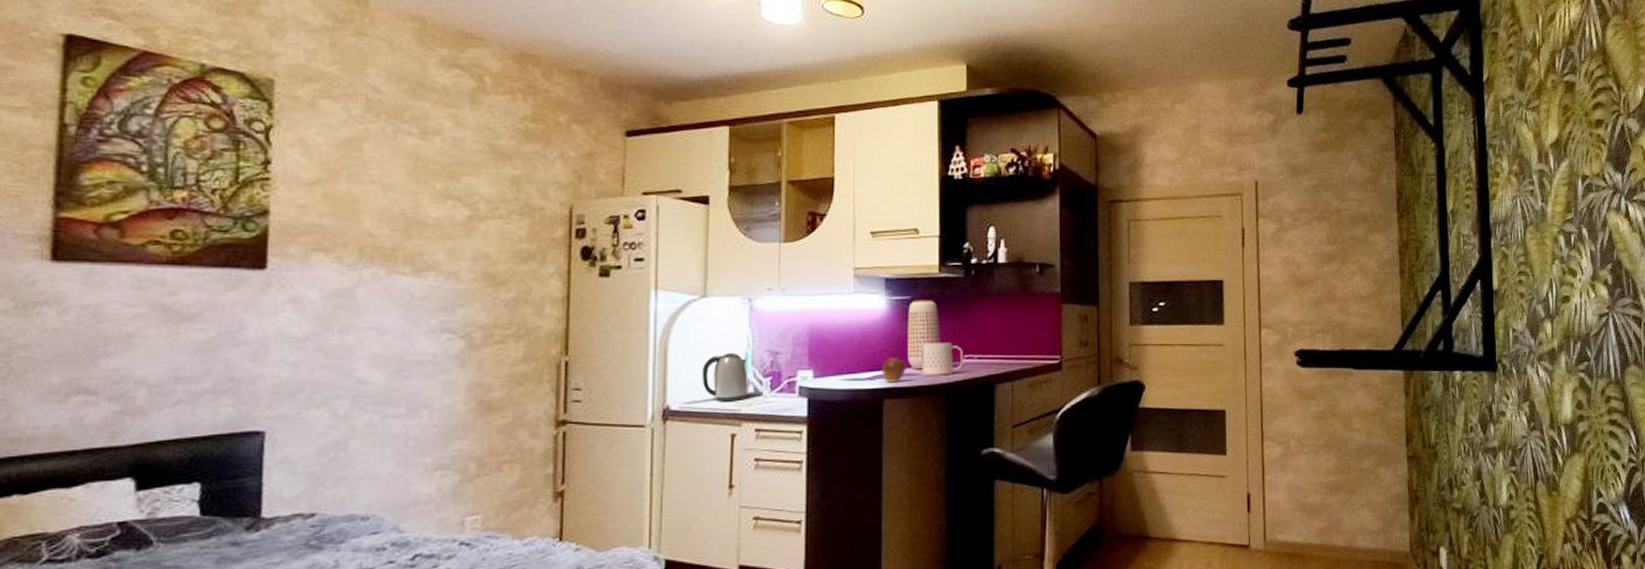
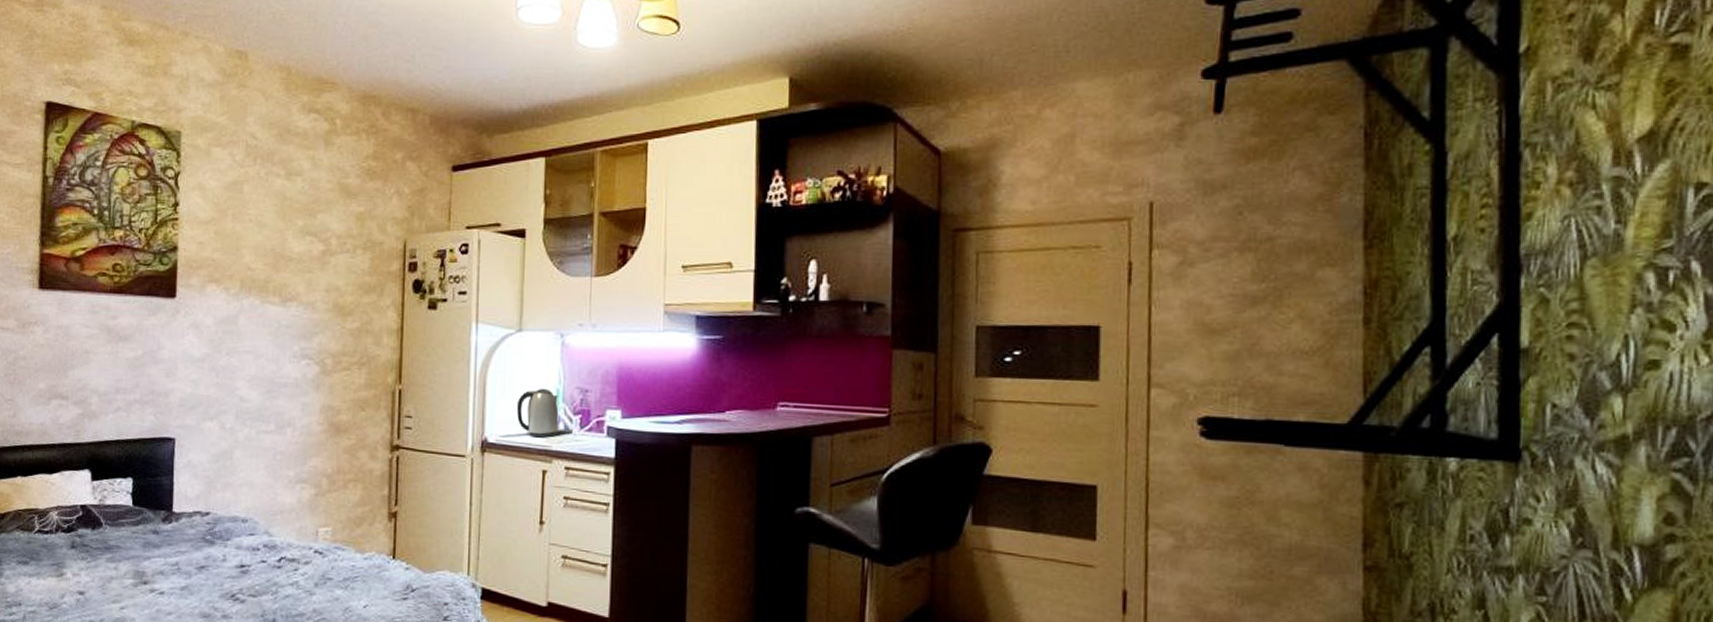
fruit: present [881,354,906,383] -> none [690,398,716,428]
vase: present [907,299,941,370] -> none [717,339,754,416]
mug: present [921,343,963,375] -> none [732,387,778,424]

